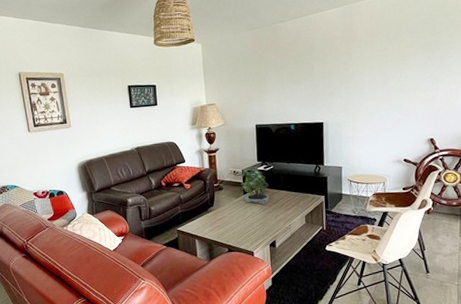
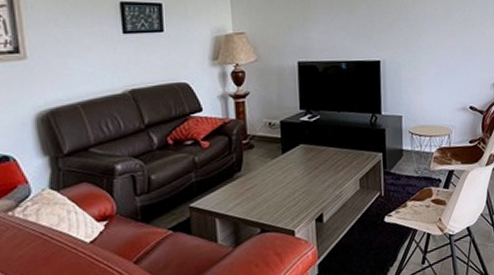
potted plant: present [241,167,270,205] -> none [278,117,316,168]

